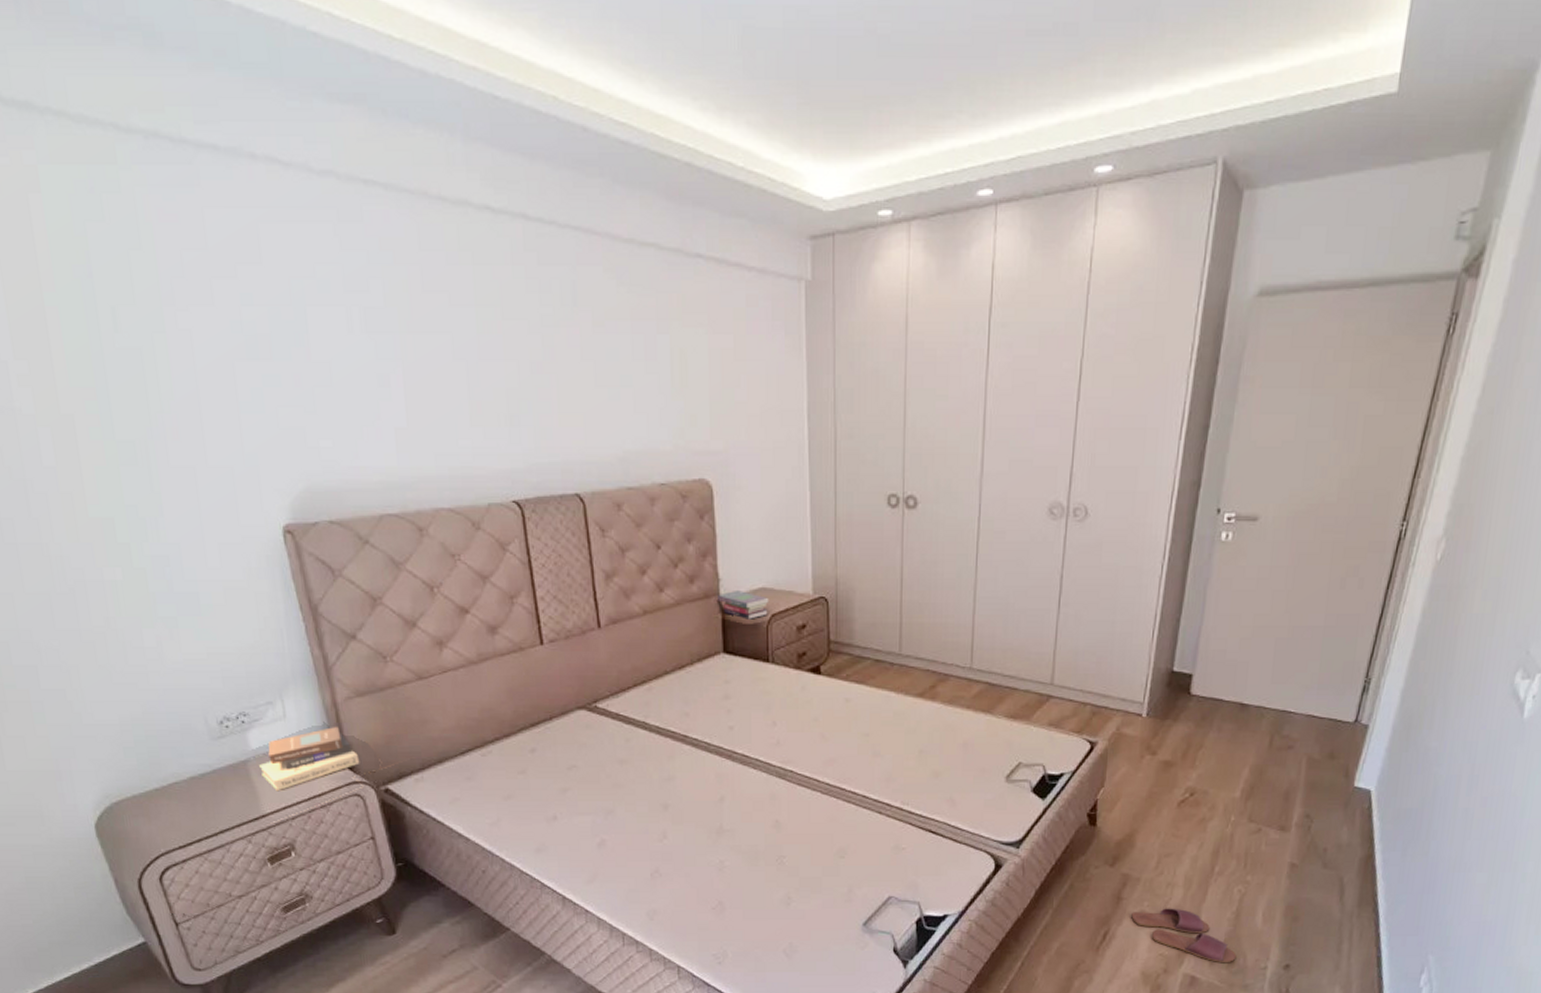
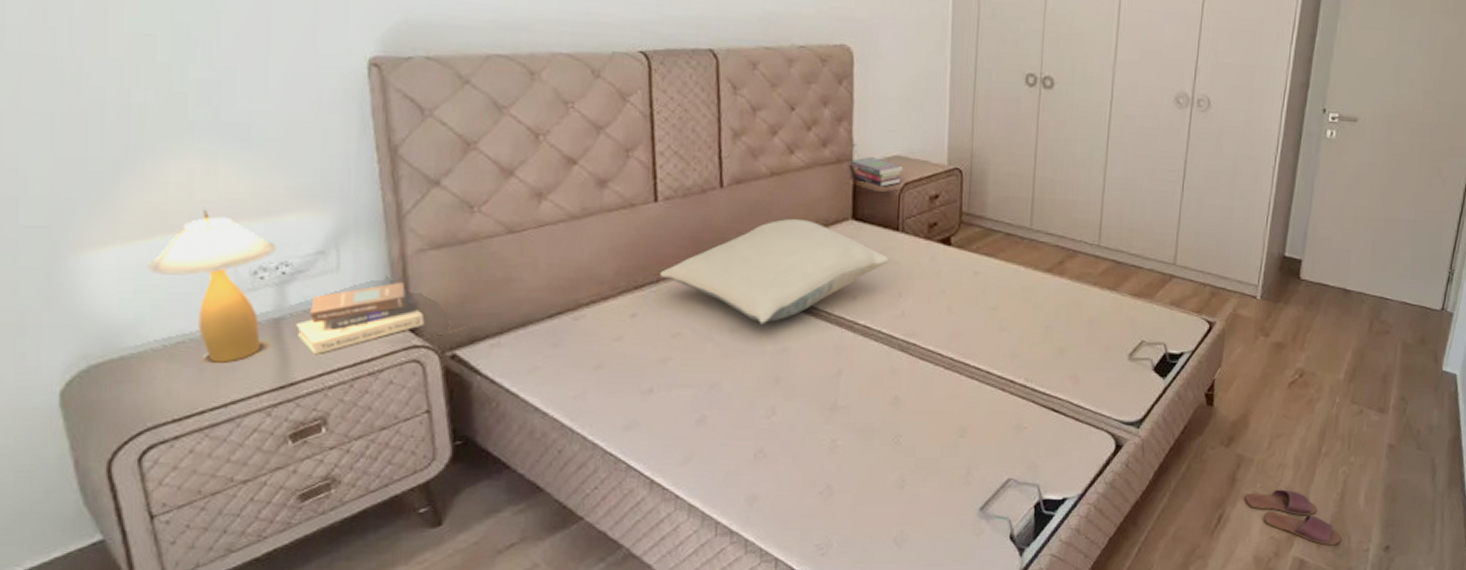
table lamp: none [139,669,235,799] -> present [147,209,277,363]
pillow: none [552,654,761,756] -> present [660,218,889,325]

